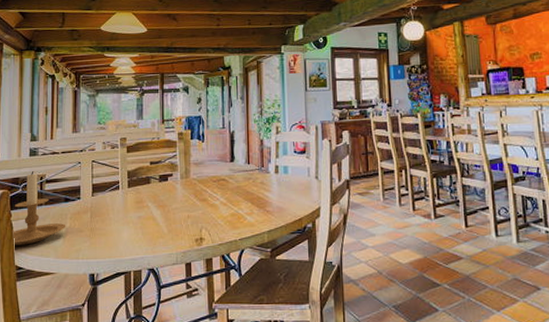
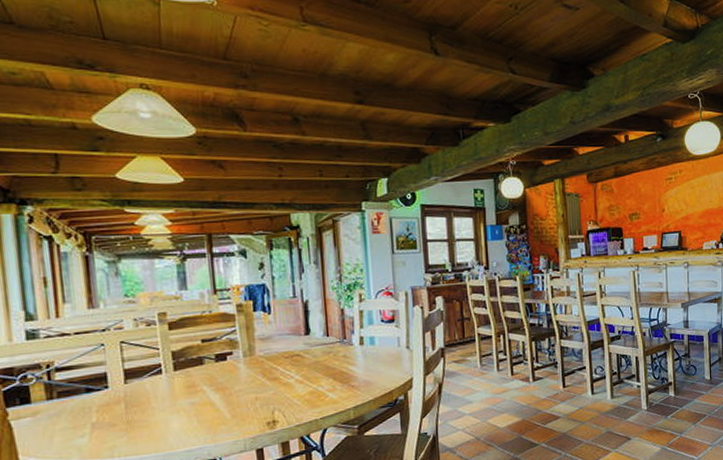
candle holder: present [12,171,66,246] -> none [11,358,92,450]

